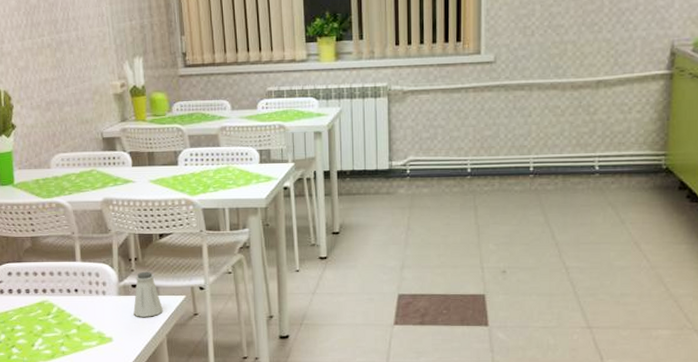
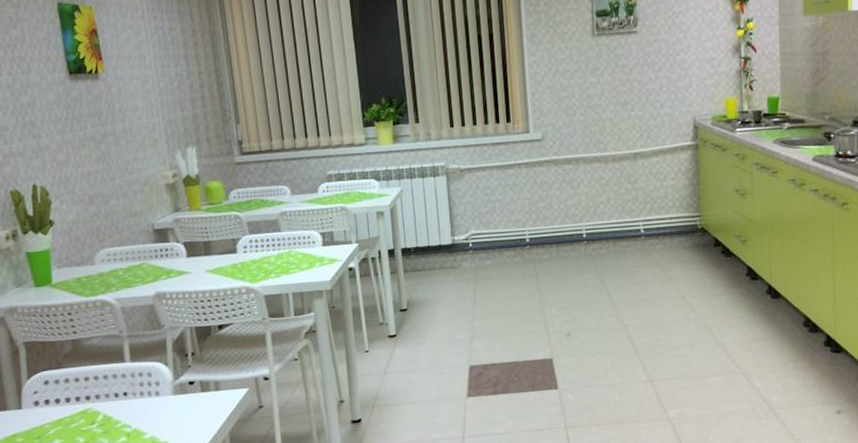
saltshaker: present [133,271,163,317] -> none [191,365,224,416]

